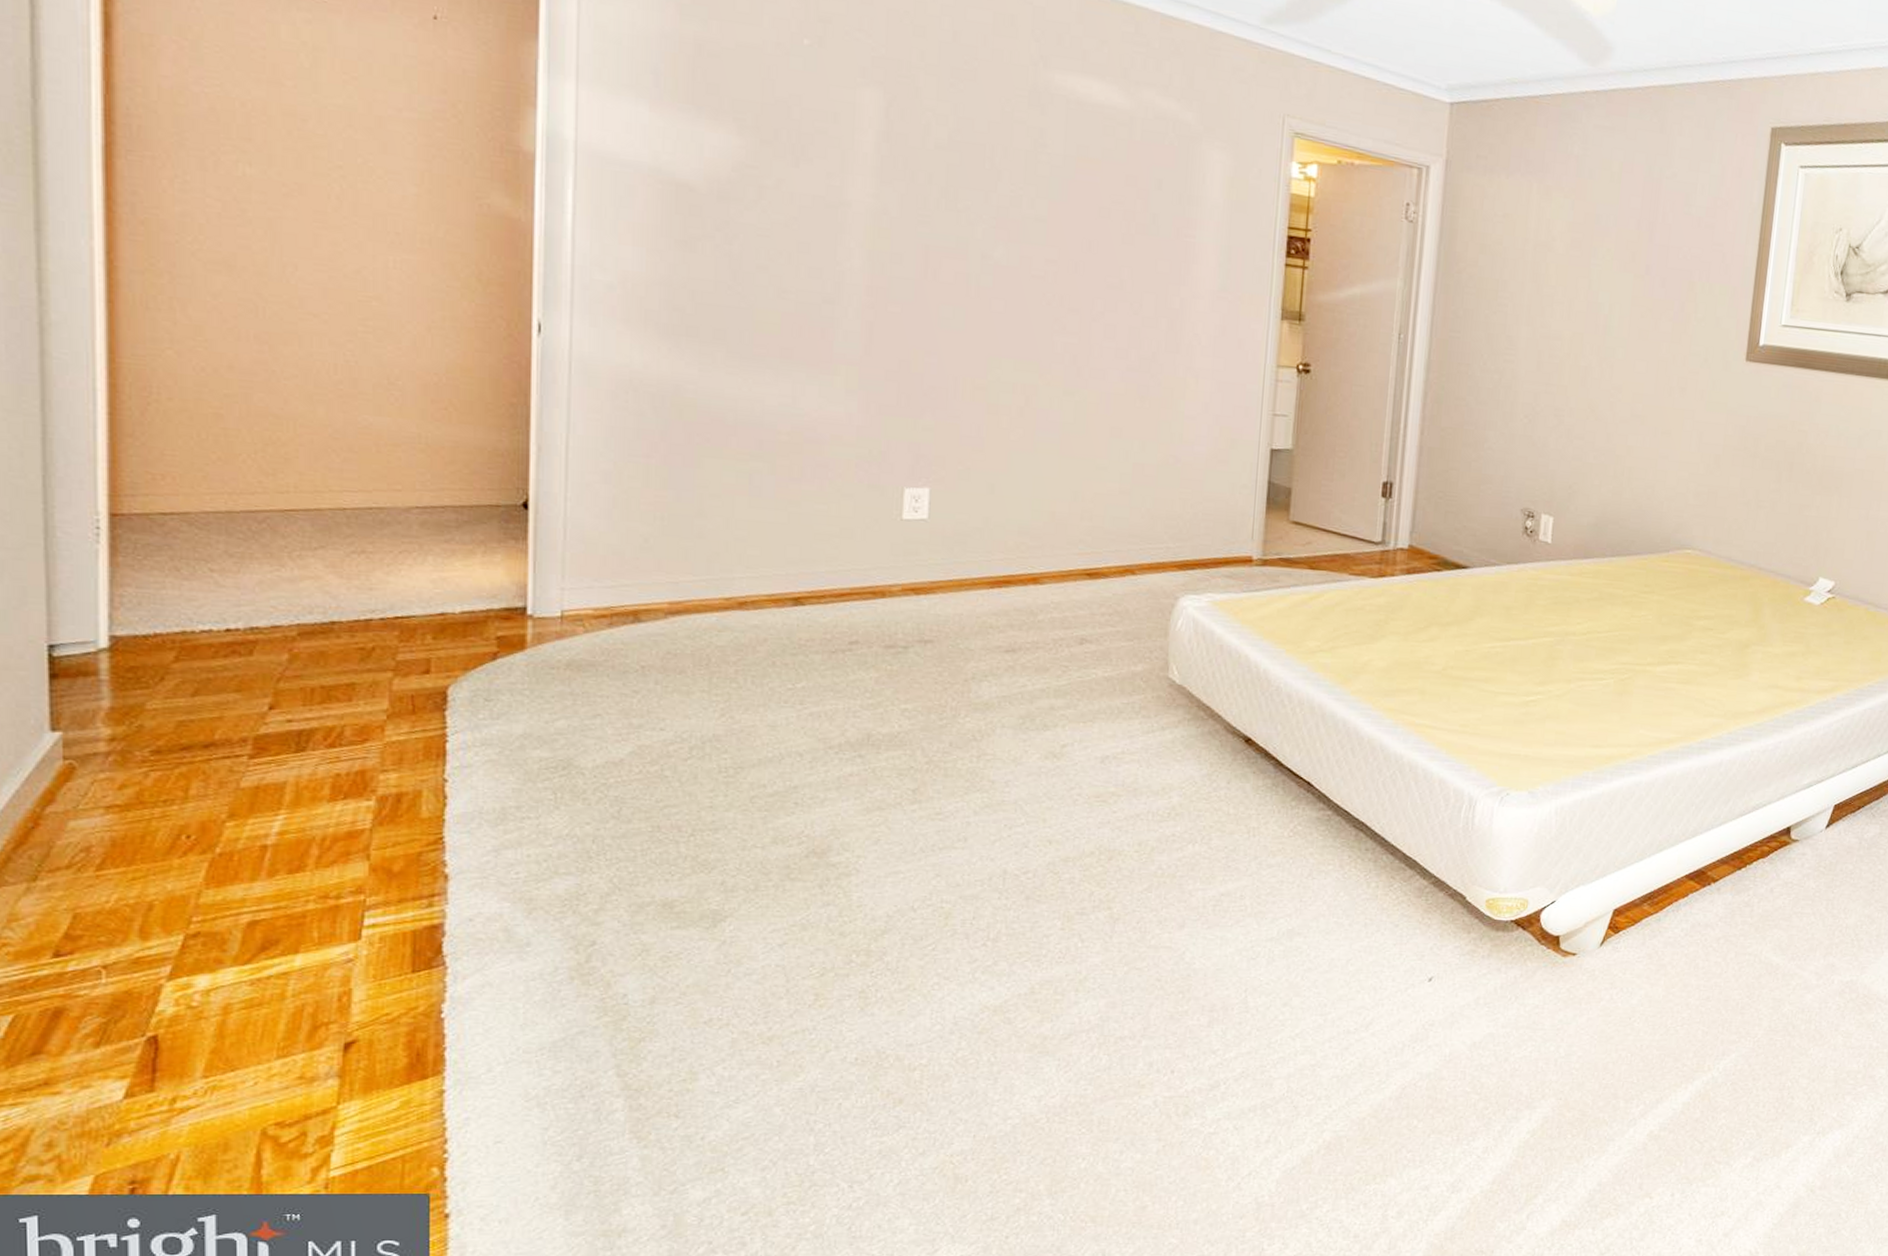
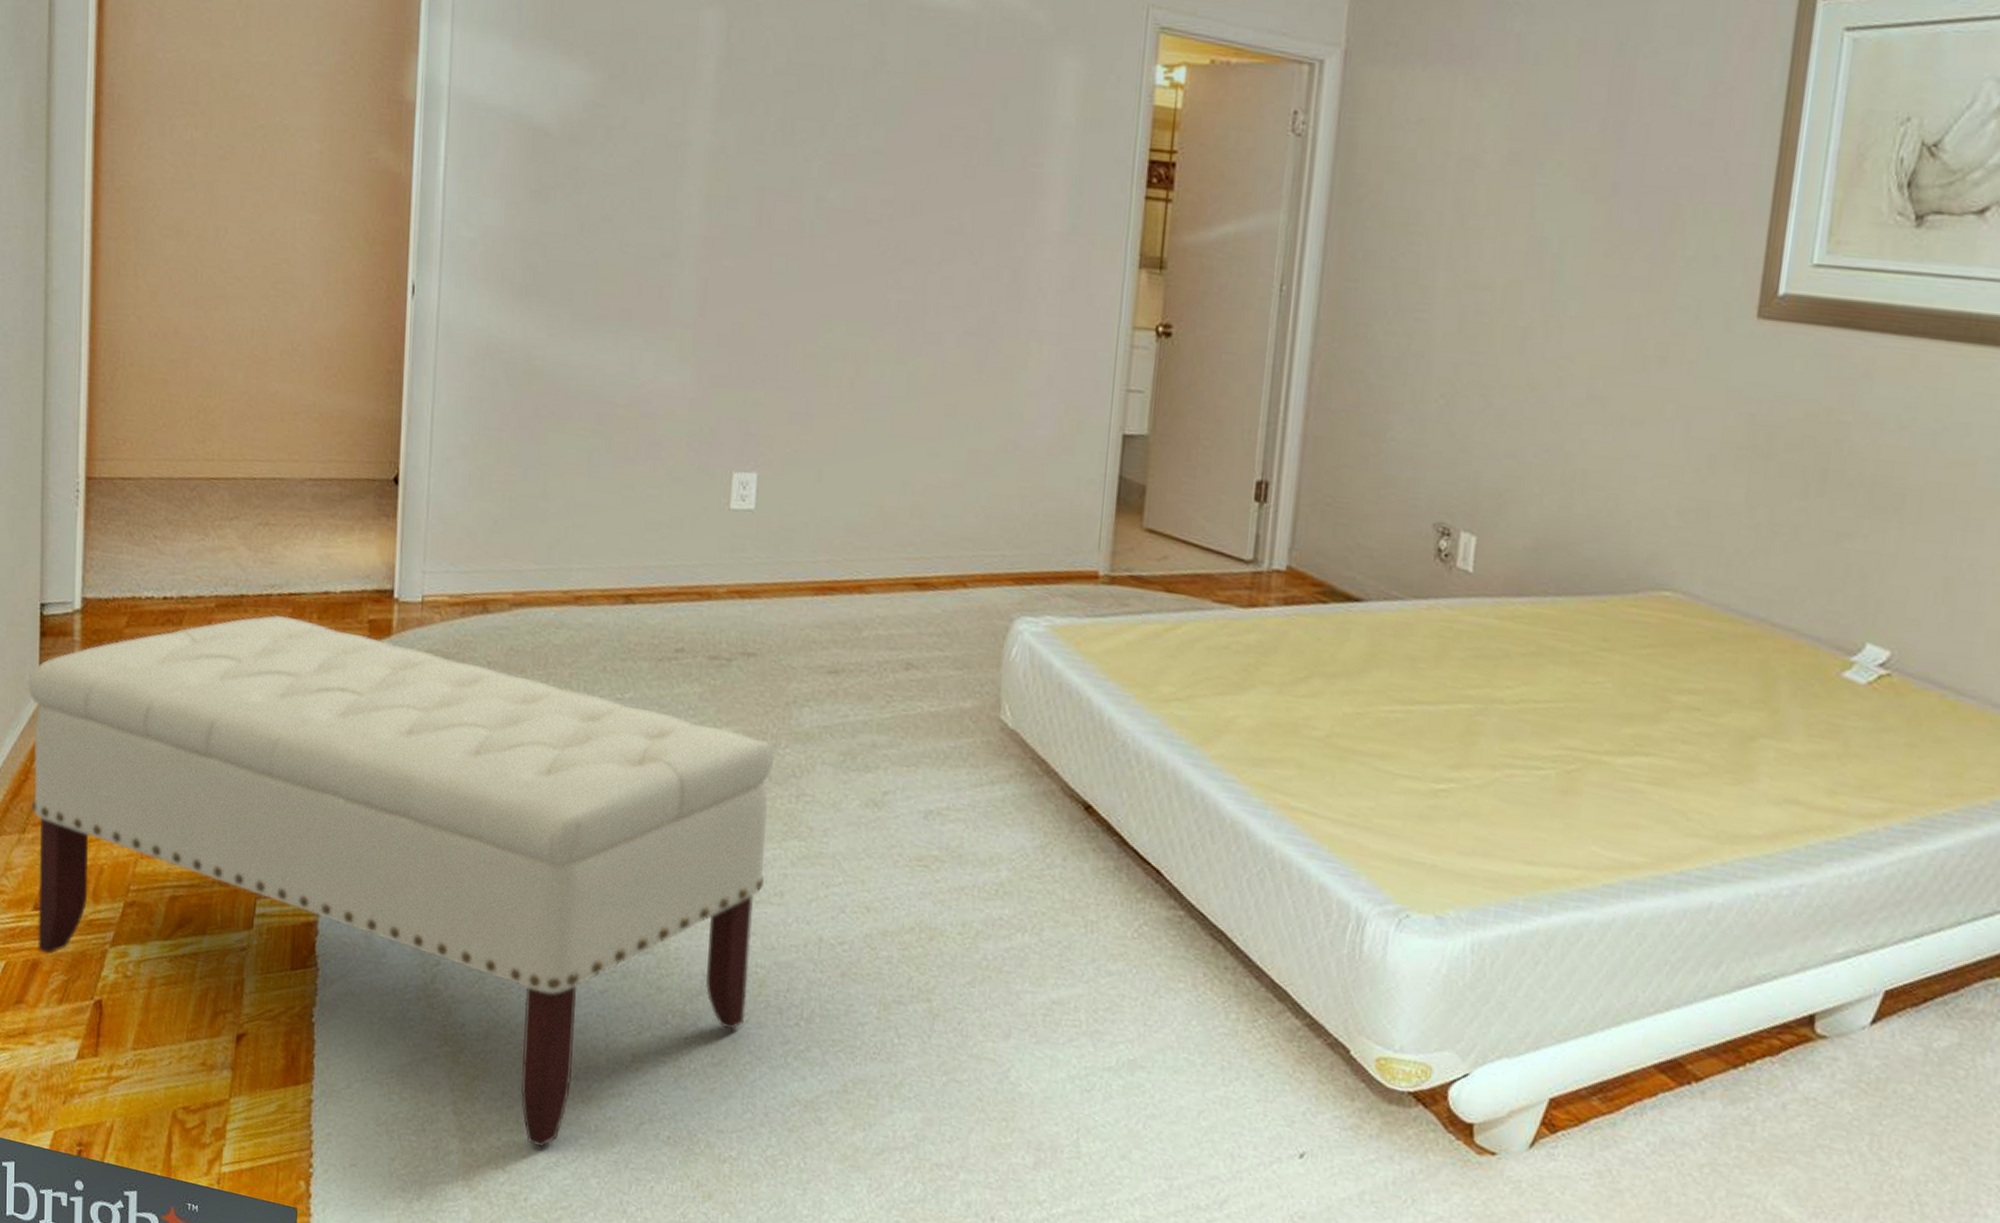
bench: none [33,638,955,1090] -> present [28,615,775,1147]

